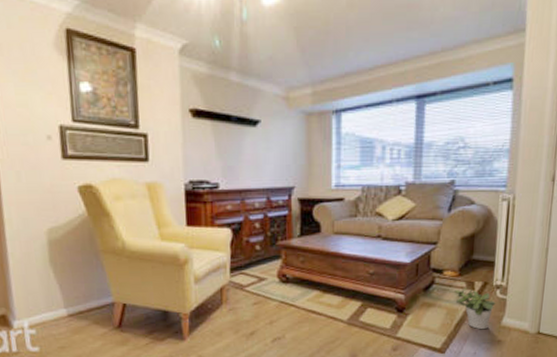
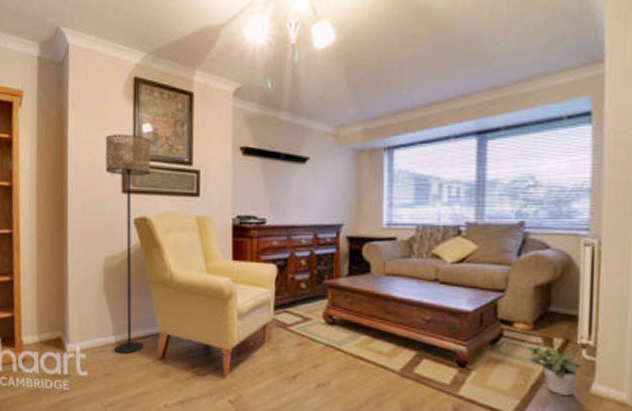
floor lamp: none [37,93,99,326] -> present [105,134,151,354]

